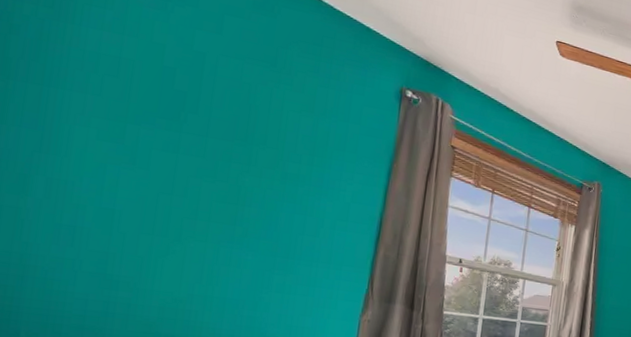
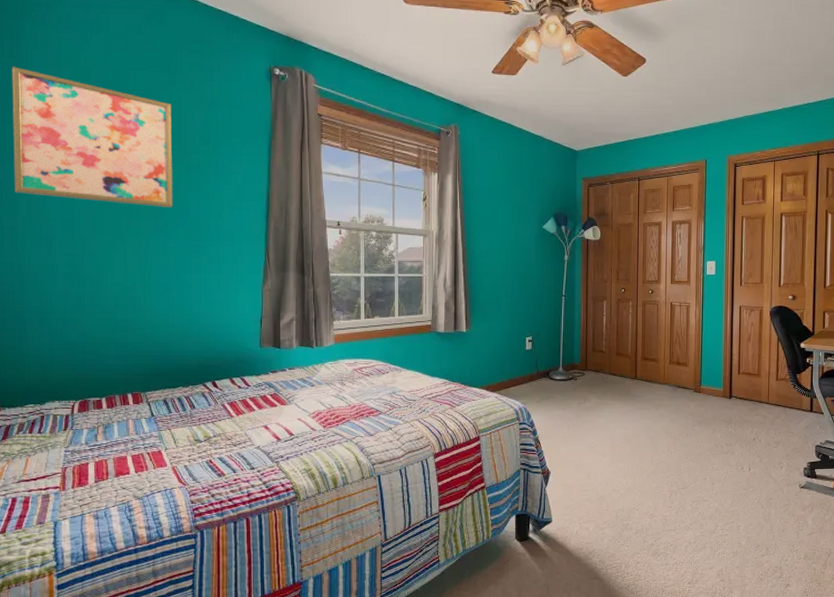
wall art: none [28,18,272,216] -> present [11,67,173,207]

